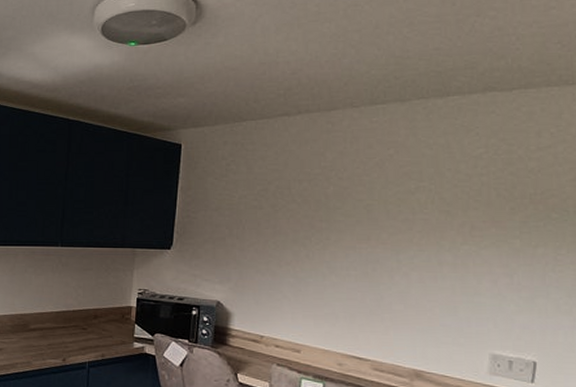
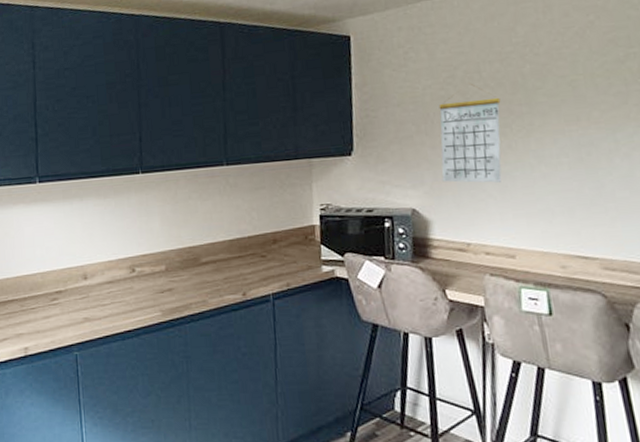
calendar: none [246,198,305,286] -> present [438,84,502,183]

